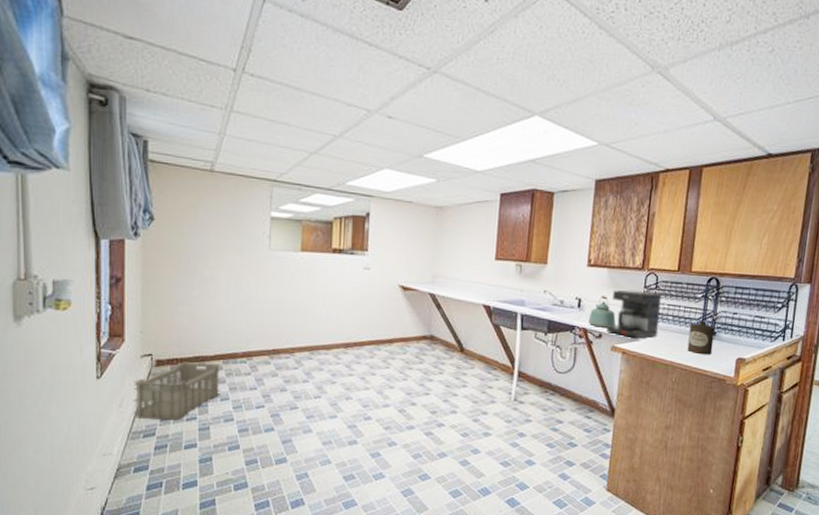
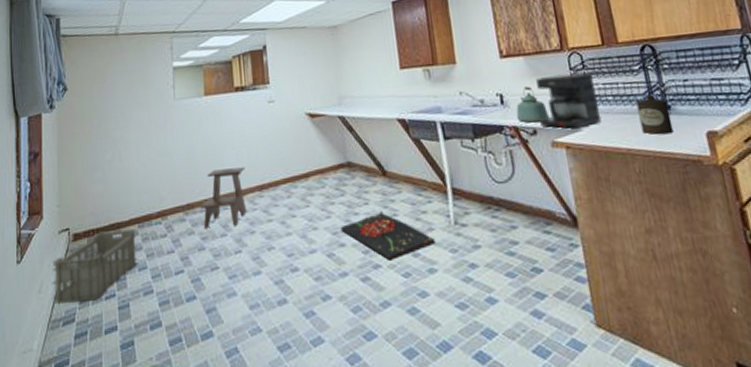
step stool: none [285,323,333,375] -> present [199,167,247,229]
doormat: none [415,381,495,422] -> present [341,211,435,260]

